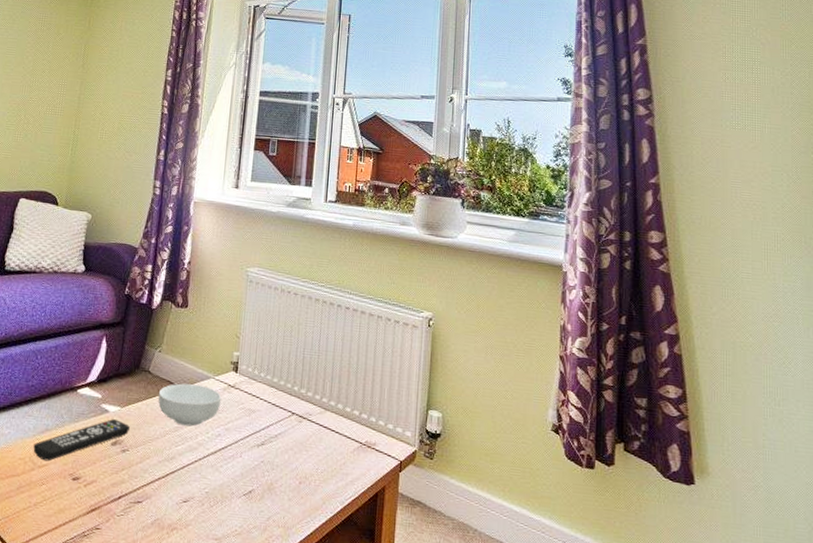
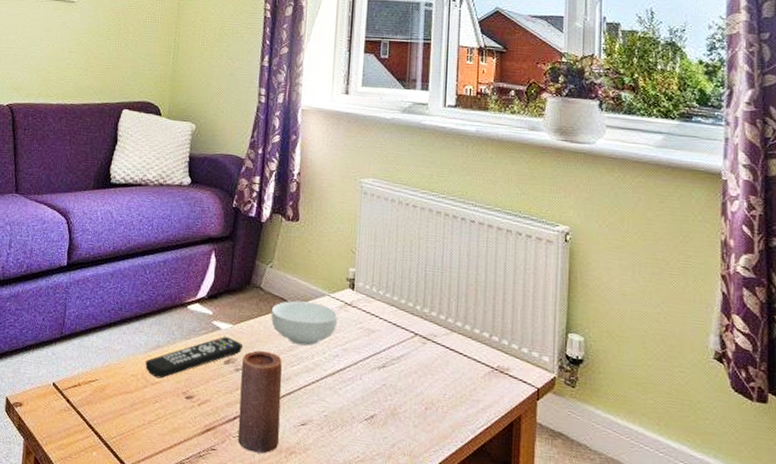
candle: none [122,432,167,531] -> present [237,350,282,454]

